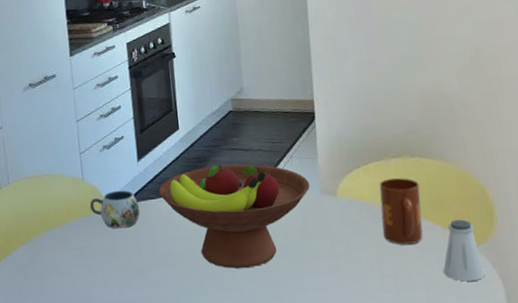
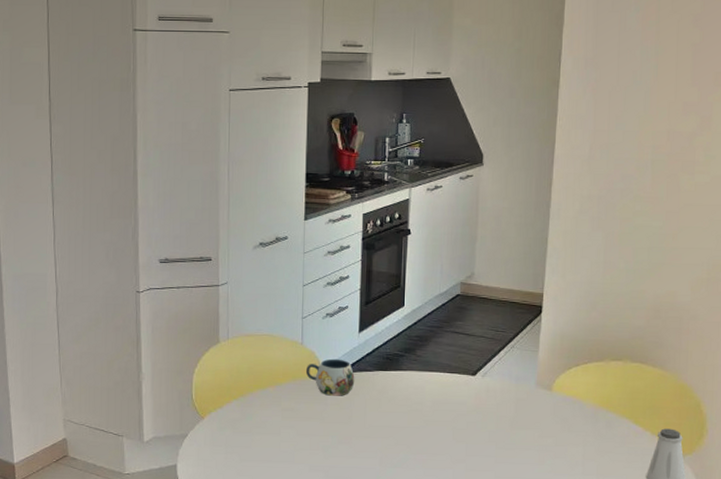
fruit bowl: present [159,163,310,269] -> none [376,345,527,450]
mug: present [379,177,423,245] -> none [592,380,636,446]

